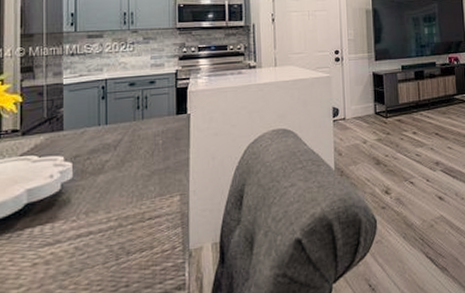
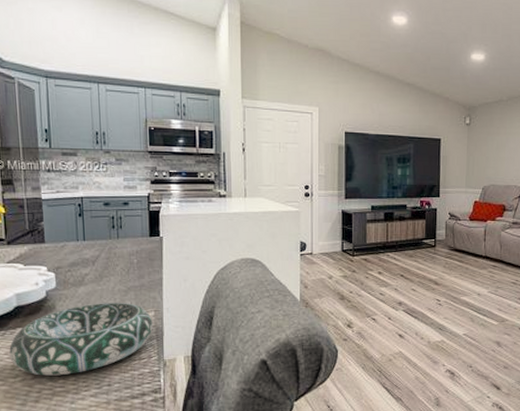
decorative bowl: none [14,188,178,283] -> present [9,303,153,376]

